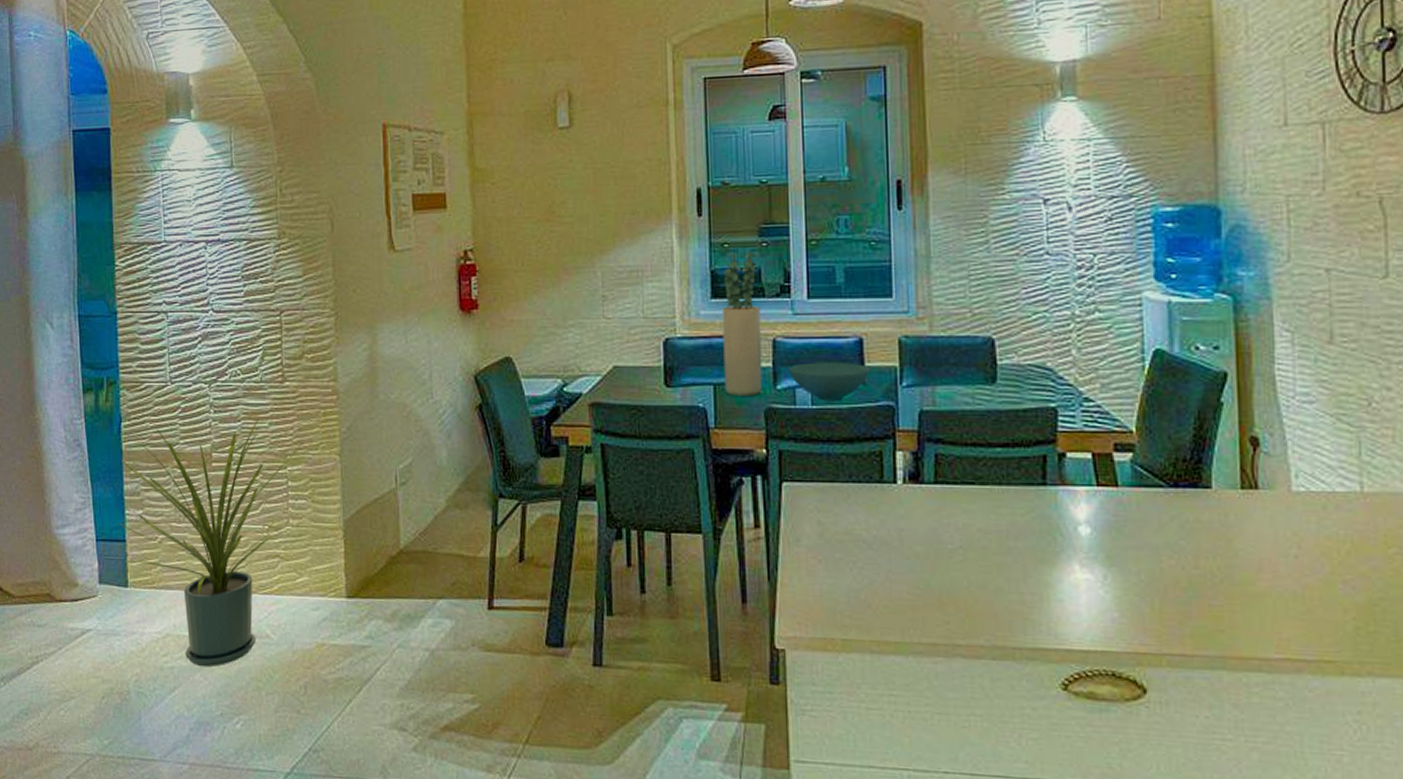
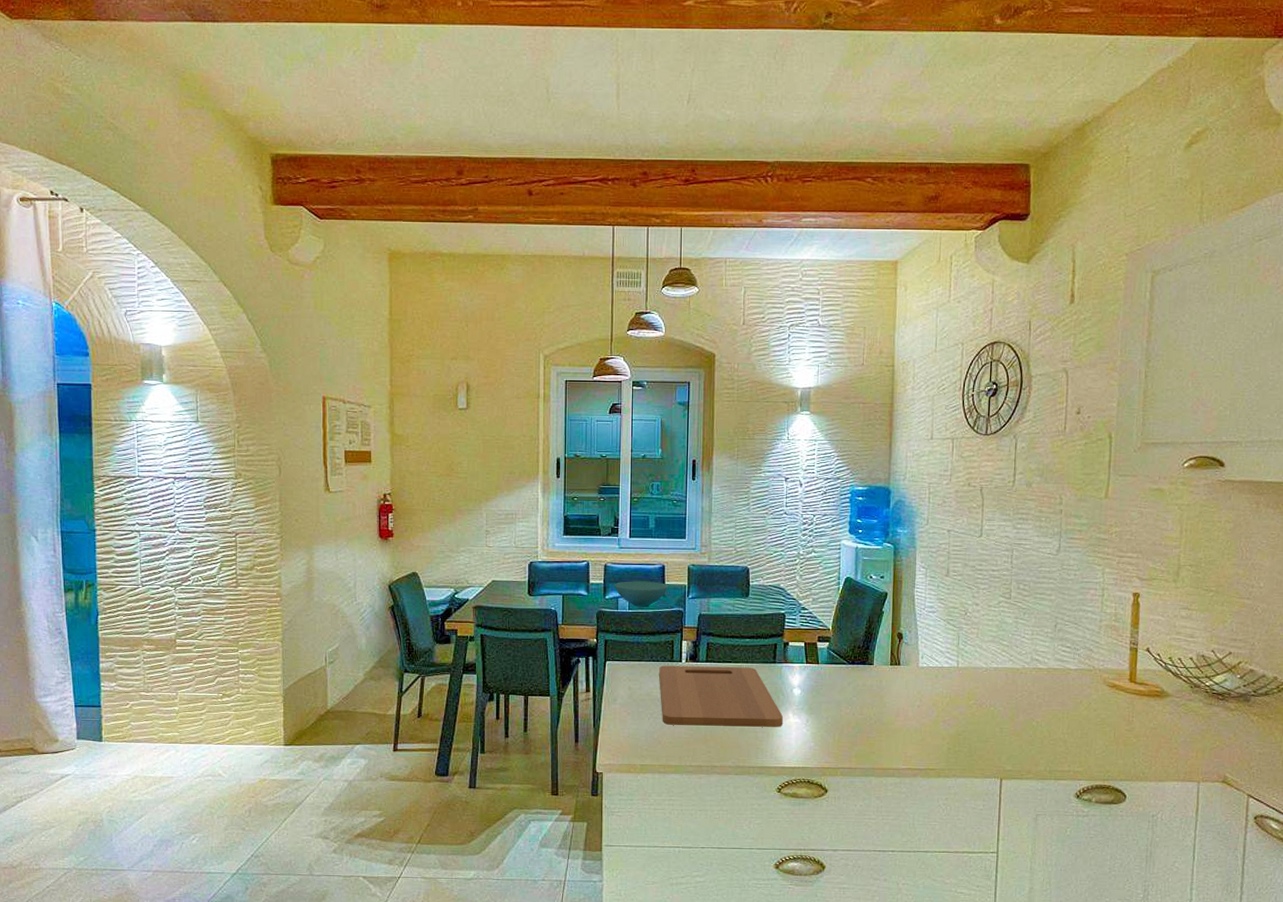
house plant: present [120,416,304,667] -> none [96,612,253,800]
vase: present [722,251,763,396] -> none [570,503,597,603]
cutting board: none [863,488,1064,586] -> present [659,665,783,727]

